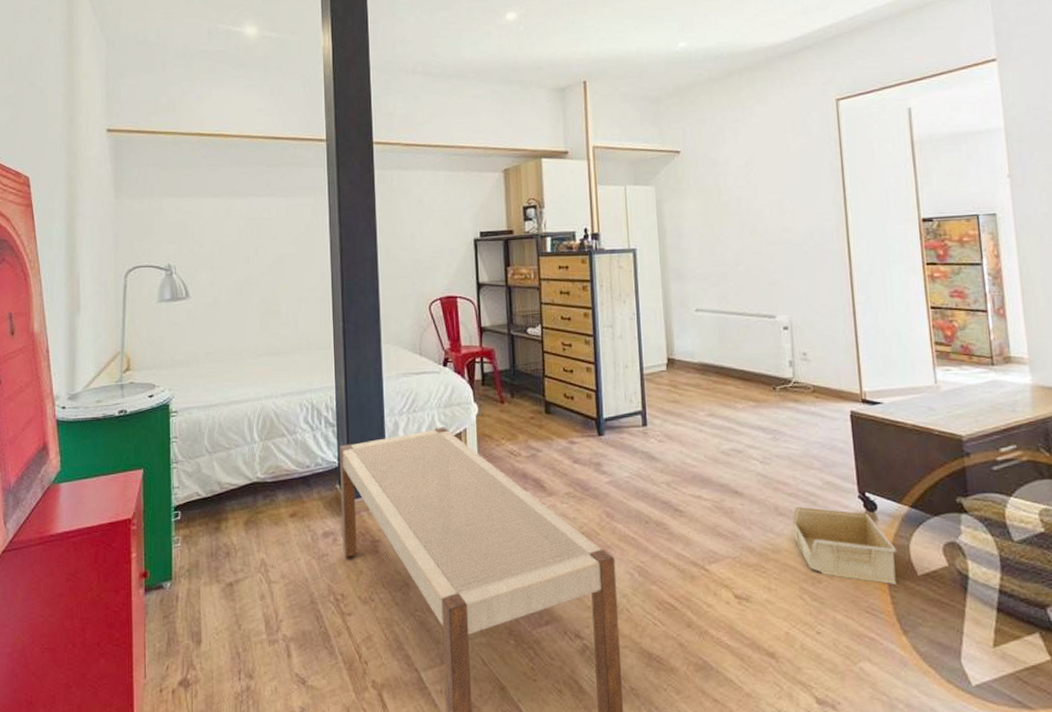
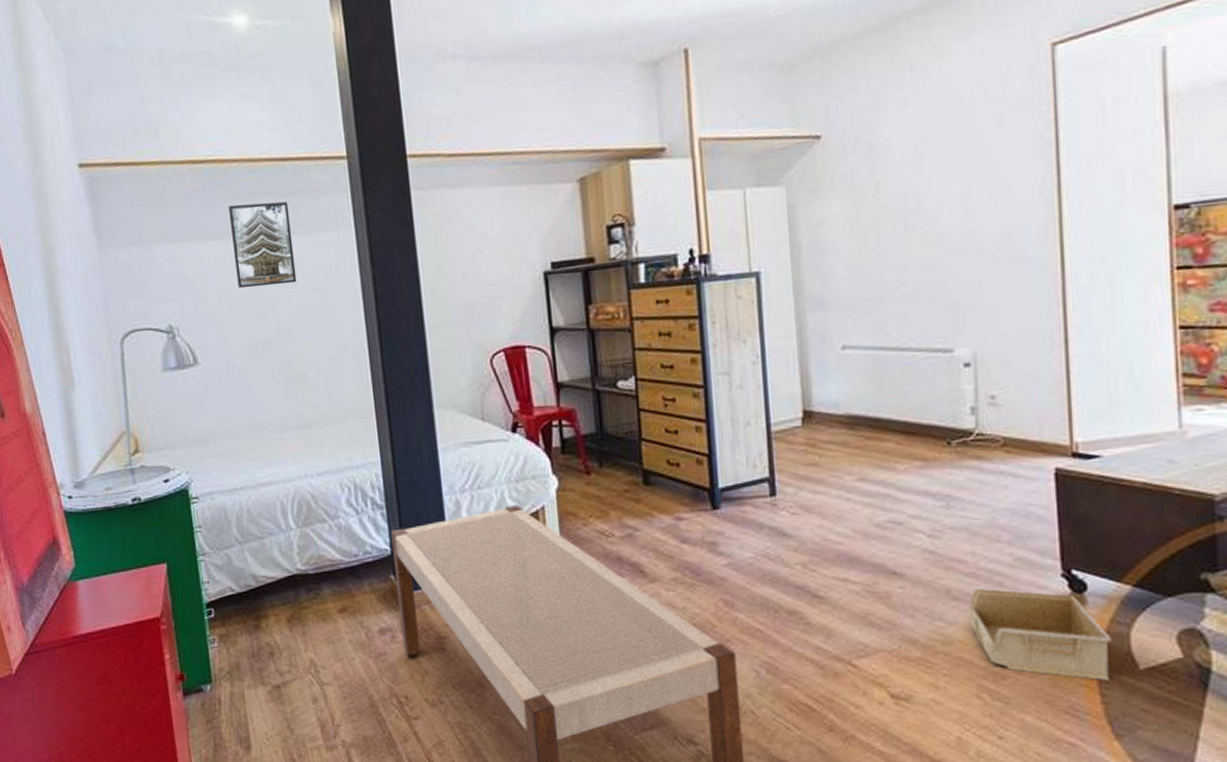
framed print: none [228,170,278,238] -> present [229,201,297,289]

